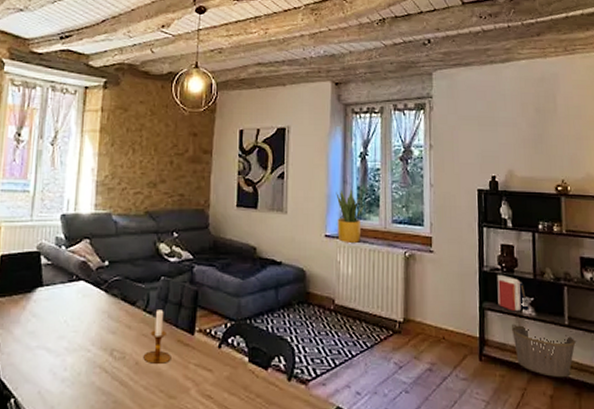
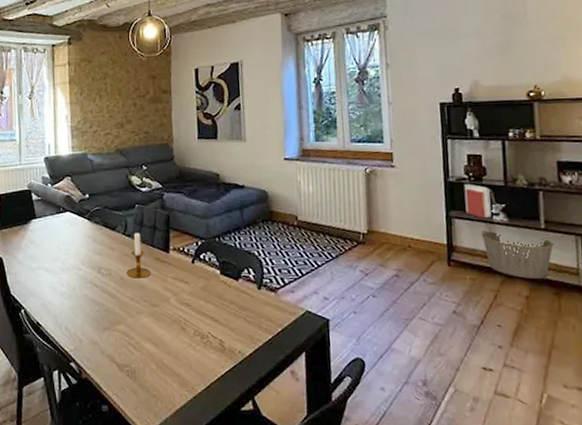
planter: present [336,188,365,244] -> none [292,113,322,165]

